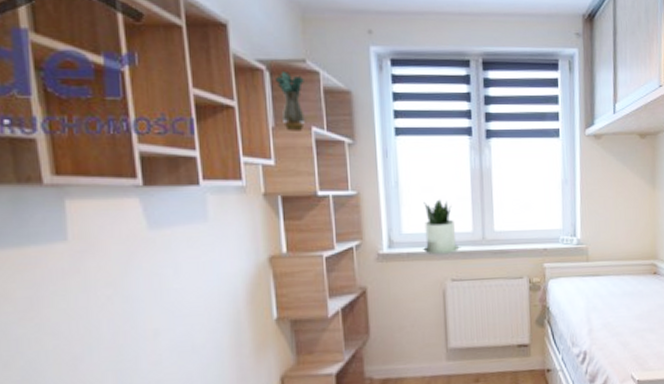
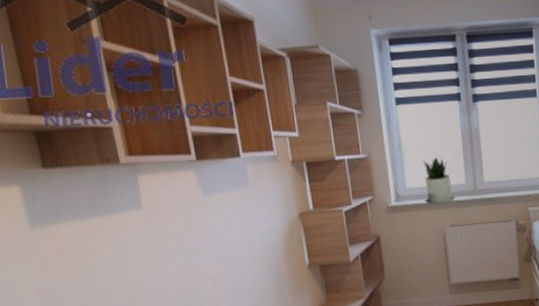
vase: present [276,70,306,131] -> none [295,56,322,107]

